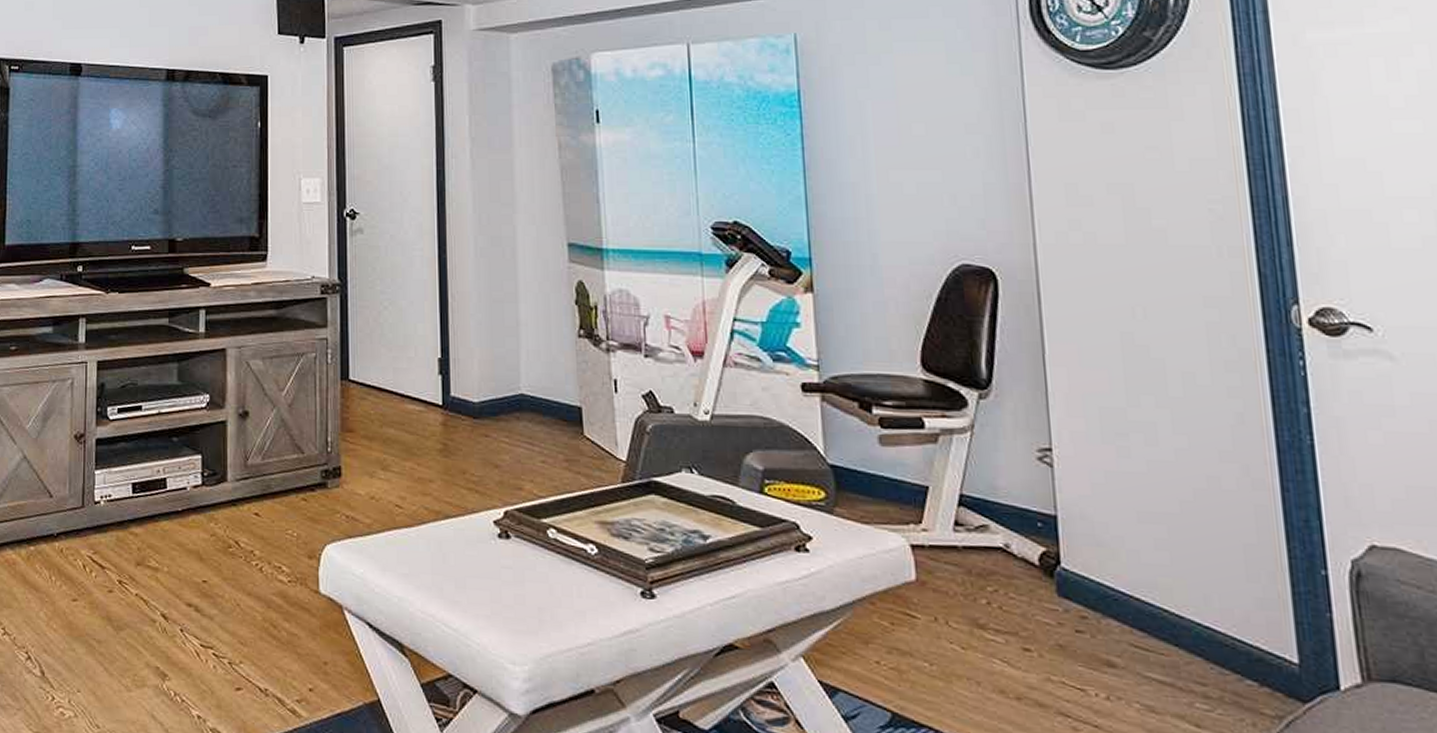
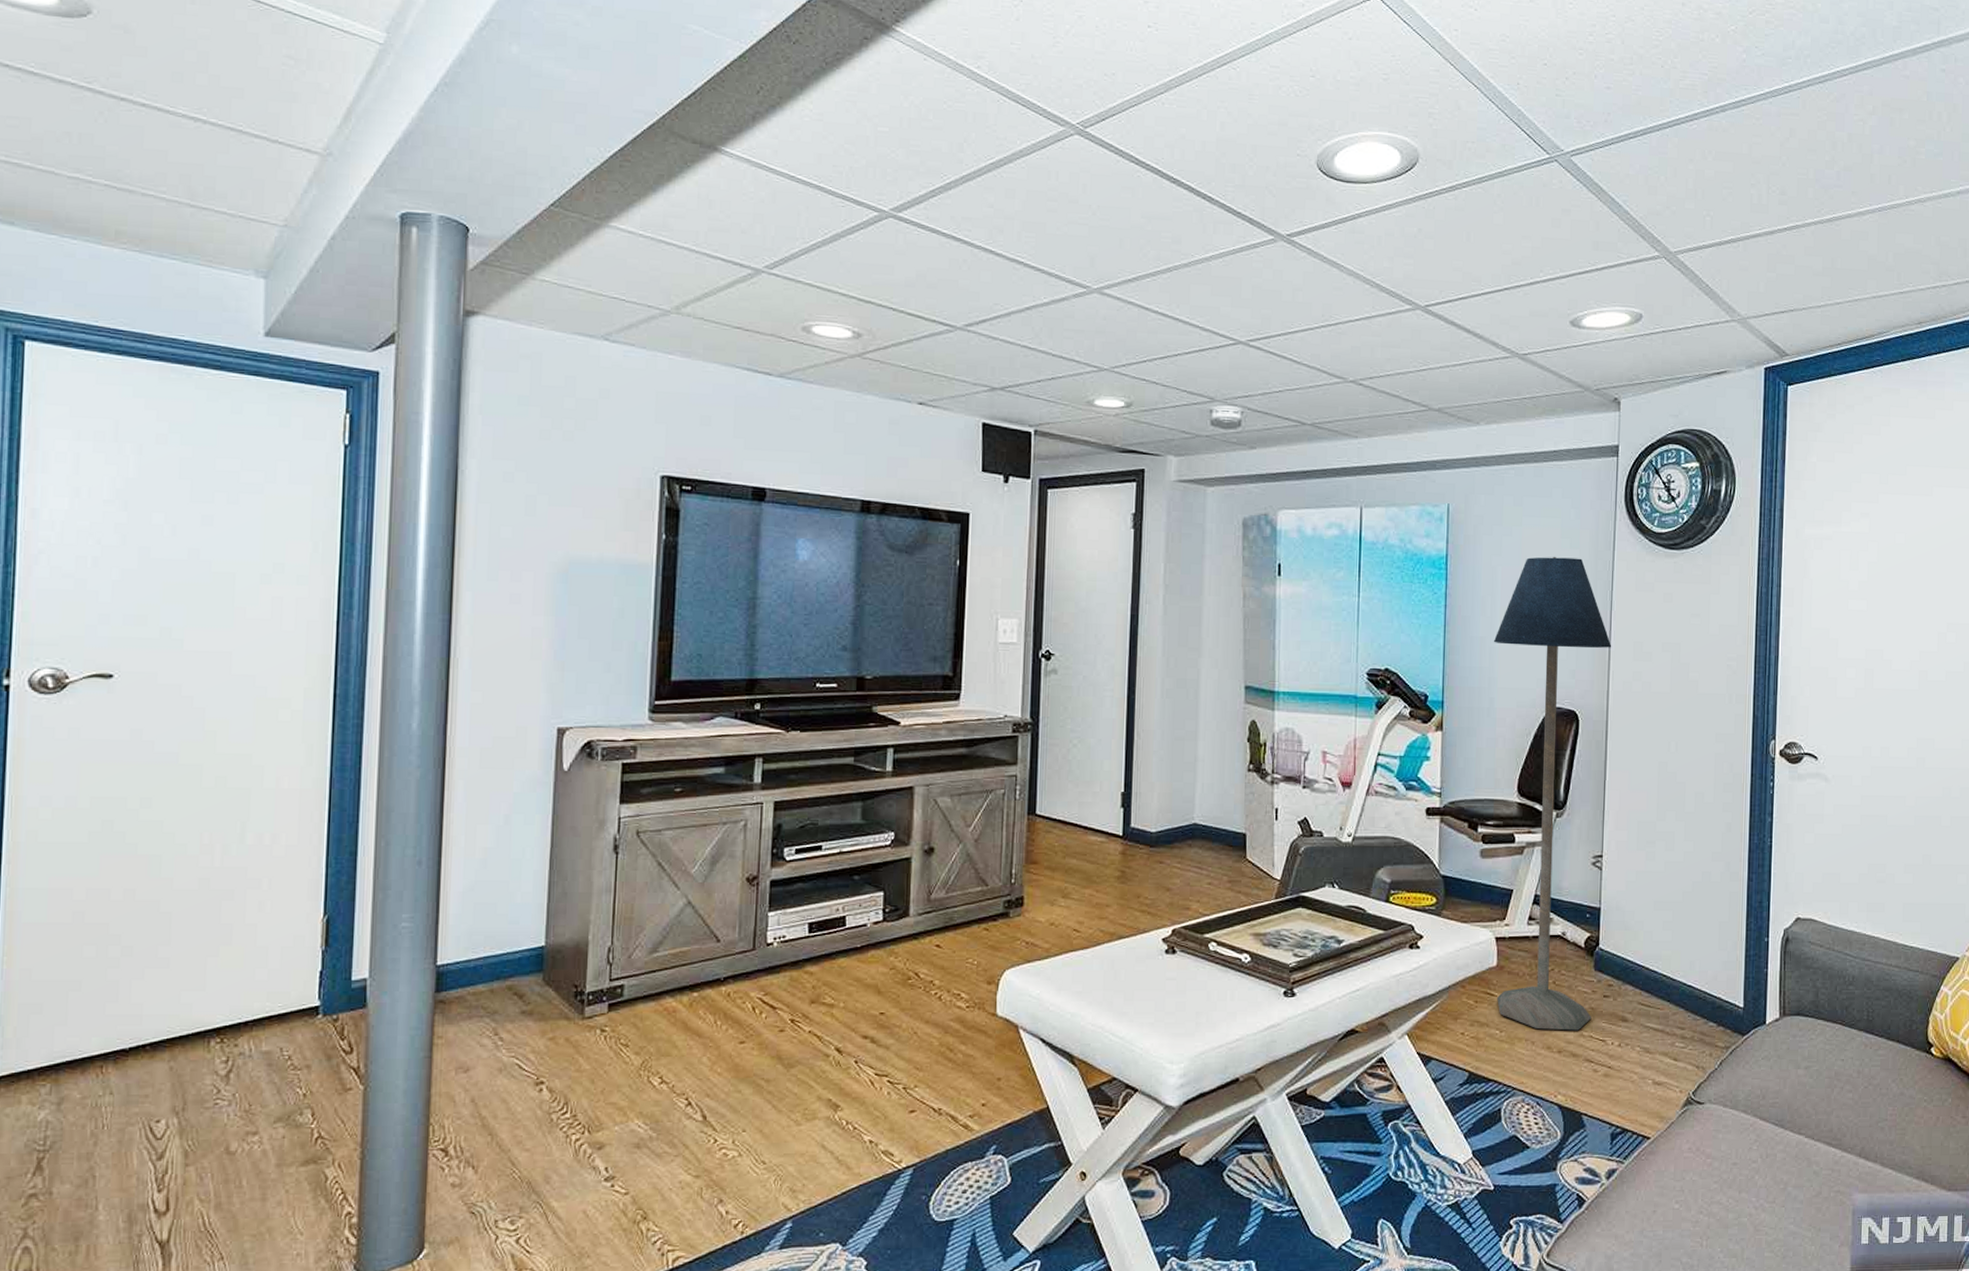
floor lamp: none [869,85,1062,674] -> present [1493,556,1612,1031]

